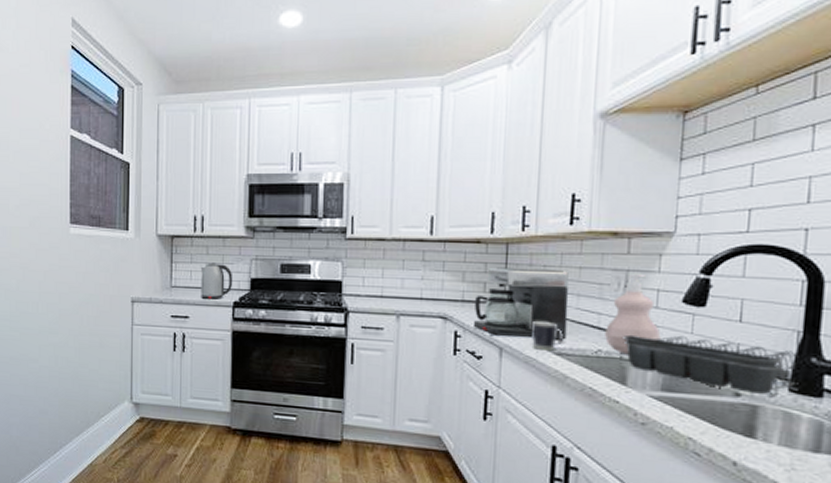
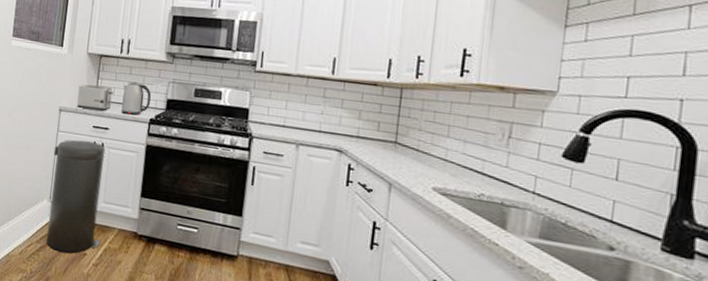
pedal bin: none [130,332,192,457] -> present [46,139,106,254]
toaster: none [151,269,190,299] -> present [77,84,113,112]
coffee maker: present [472,267,569,340] -> none [365,109,457,181]
mug: present [531,321,564,351] -> none [419,162,450,191]
soap bottle: present [605,273,661,355] -> none [488,125,541,201]
dish rack: present [623,335,799,398] -> none [505,183,672,255]

